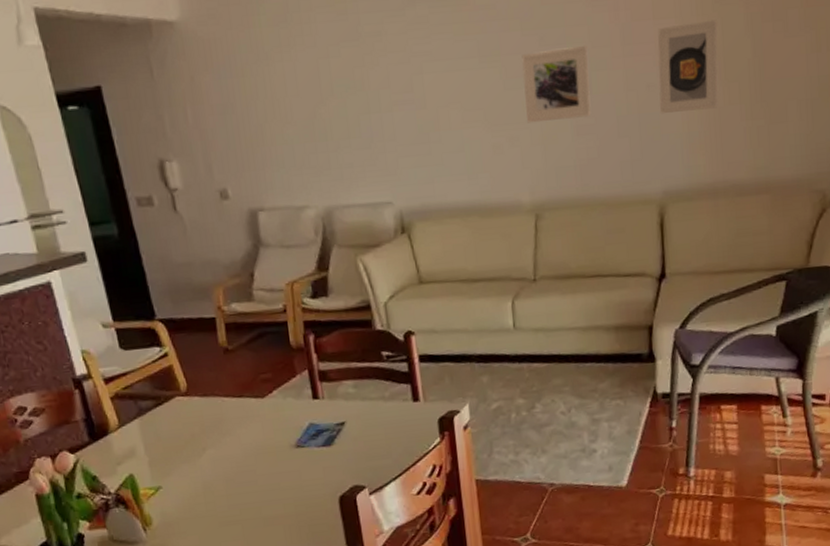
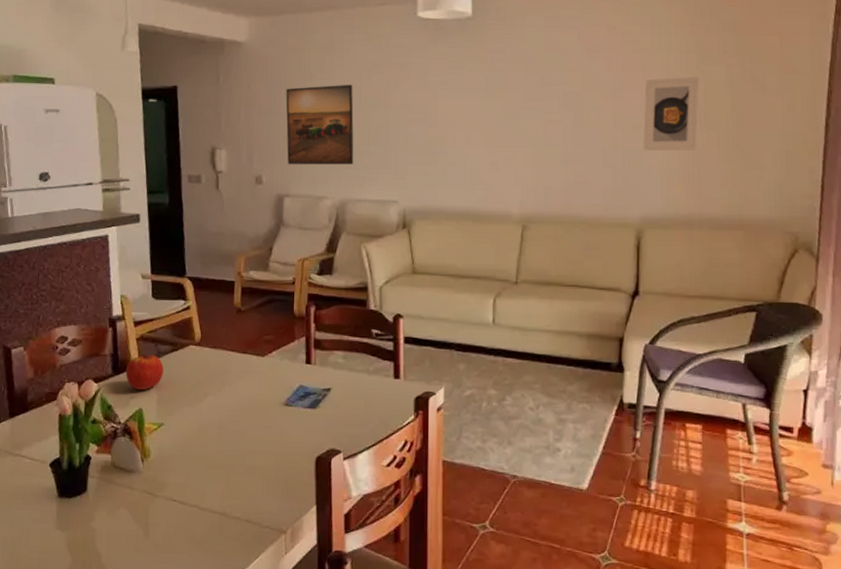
apple: none [104,413,151,455] -> present [125,354,164,390]
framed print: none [239,64,335,173] -> present [286,84,354,165]
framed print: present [521,45,592,124] -> none [523,87,582,148]

